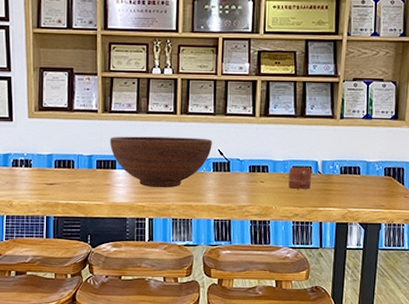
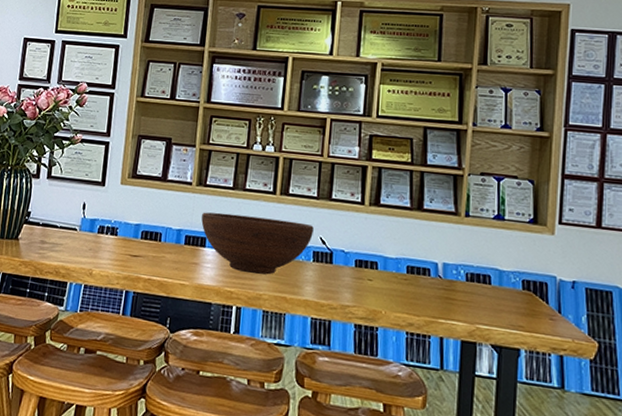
mug: present [288,166,312,189] -> none [401,265,430,295]

